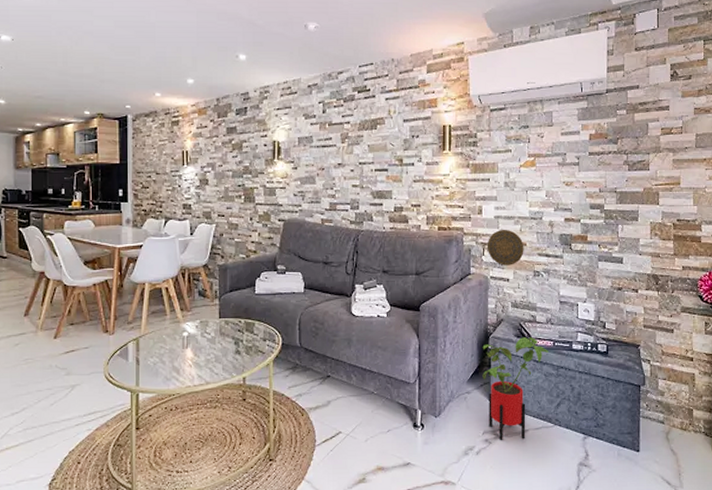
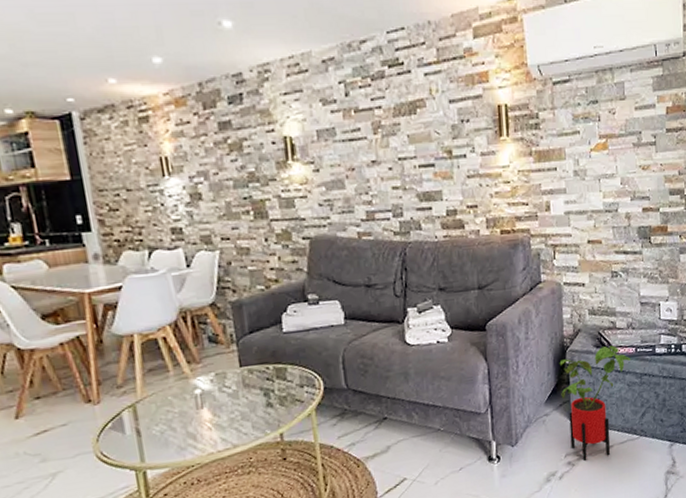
decorative plate: present [487,229,524,266] -> none [557,226,600,269]

